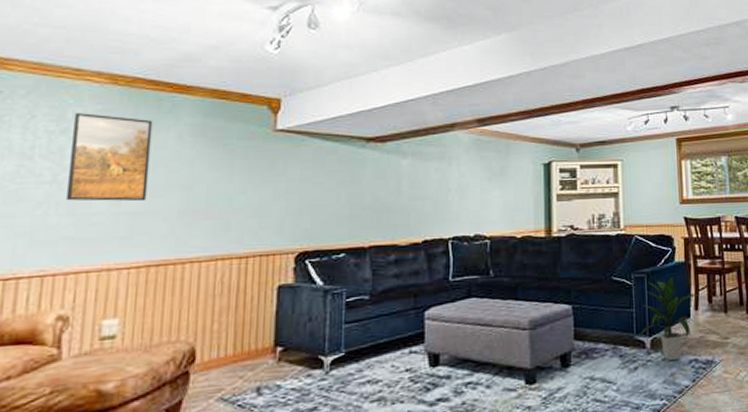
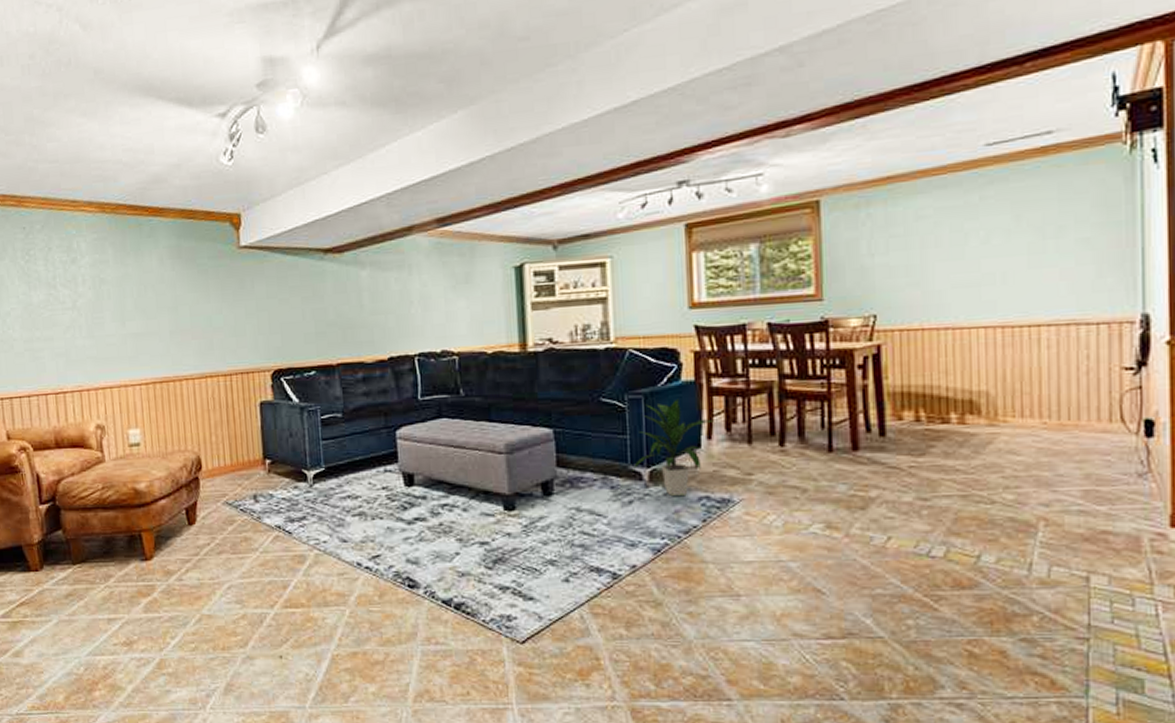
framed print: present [65,113,153,202] -> none [79,242,144,325]

